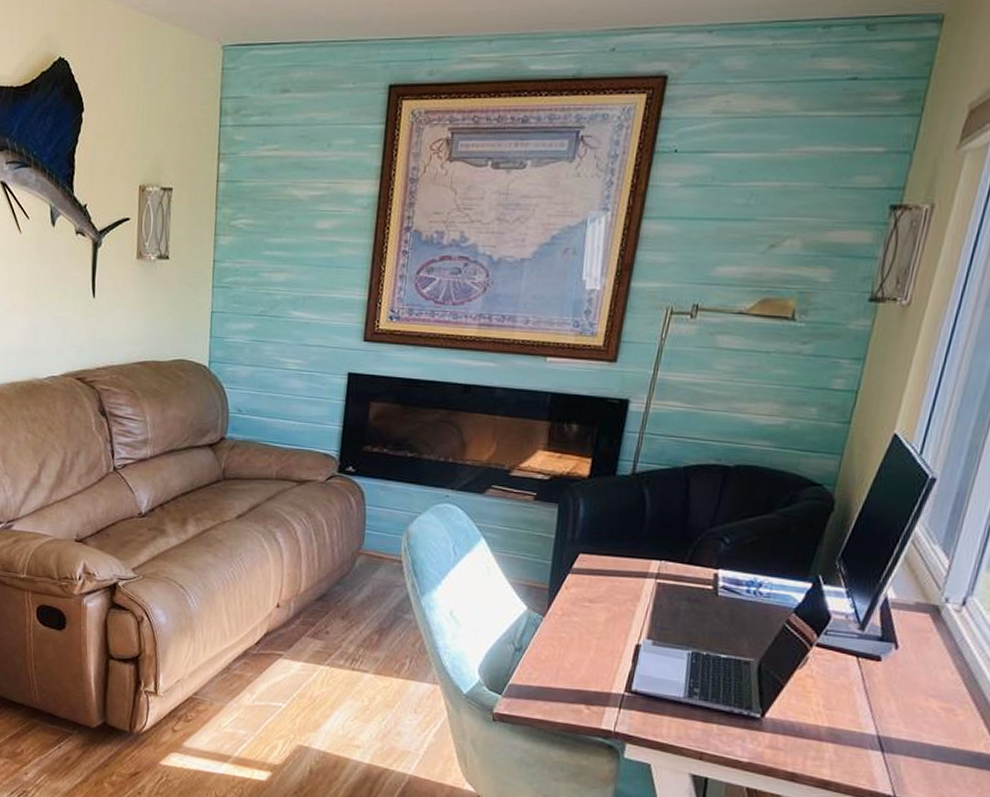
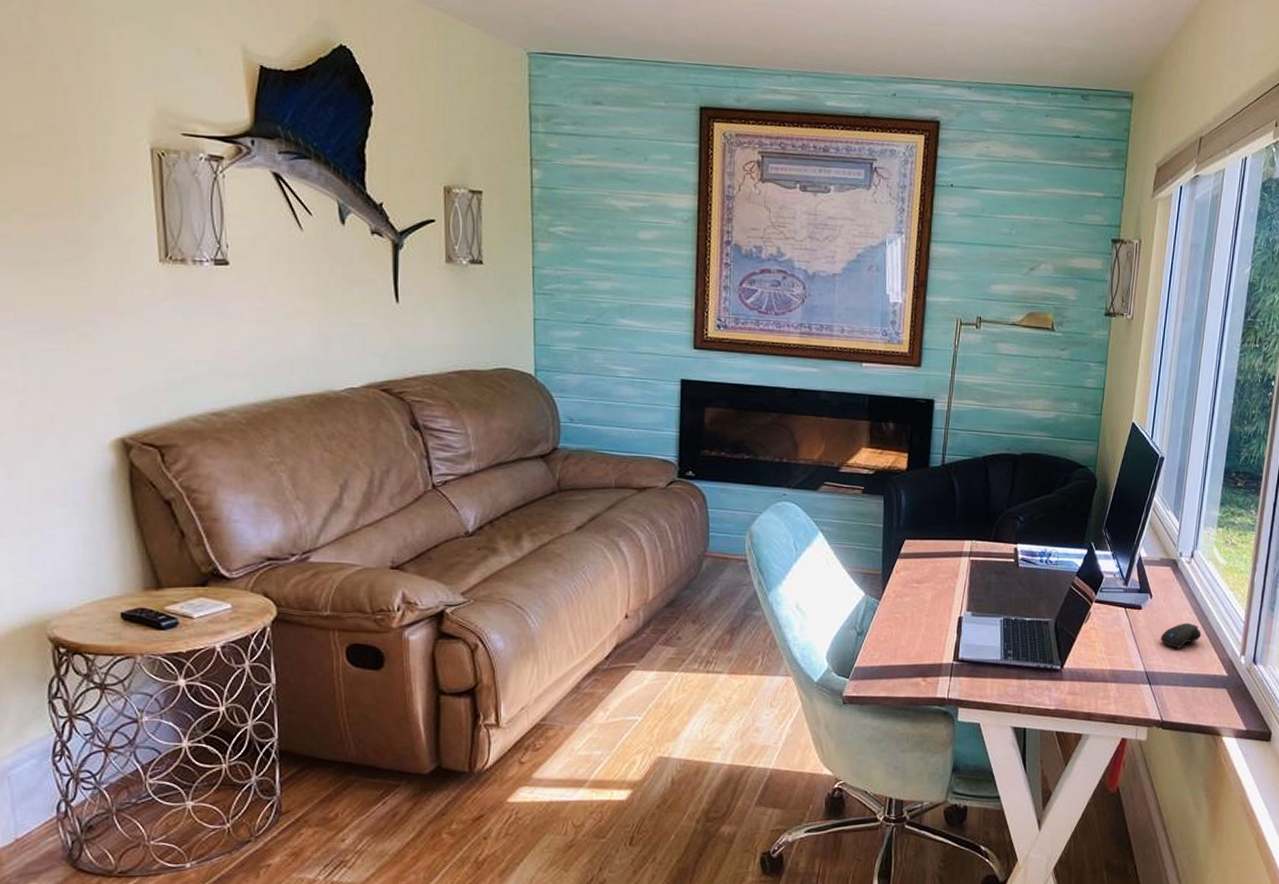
computer mouse: none [904,684,966,714] -> present [1161,623,1202,648]

